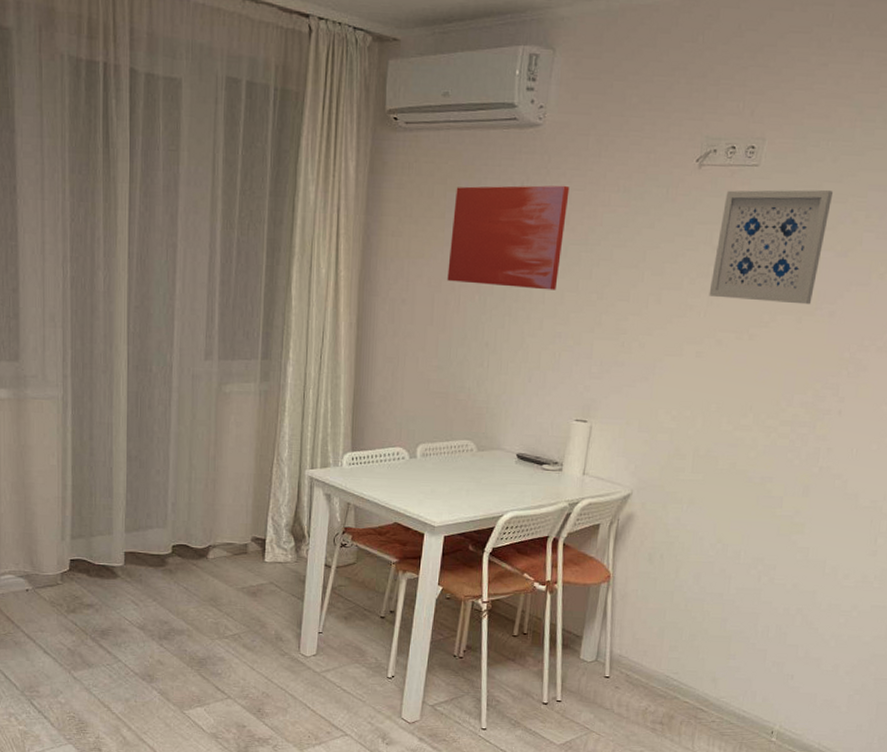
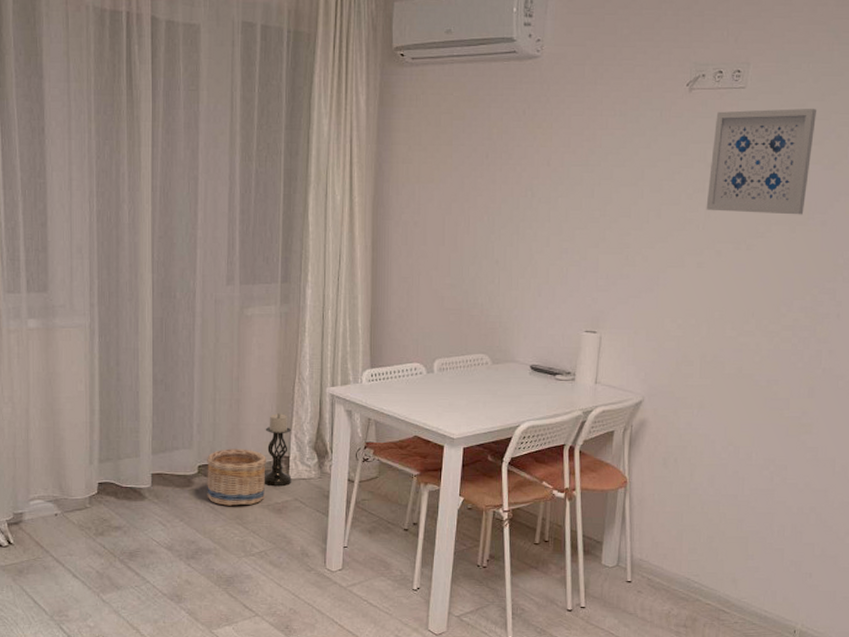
basket: none [181,529,242,587] -> present [207,449,266,506]
candle holder: none [239,495,268,570] -> present [264,413,292,487]
wall art: present [447,185,570,290] -> none [457,111,569,209]

